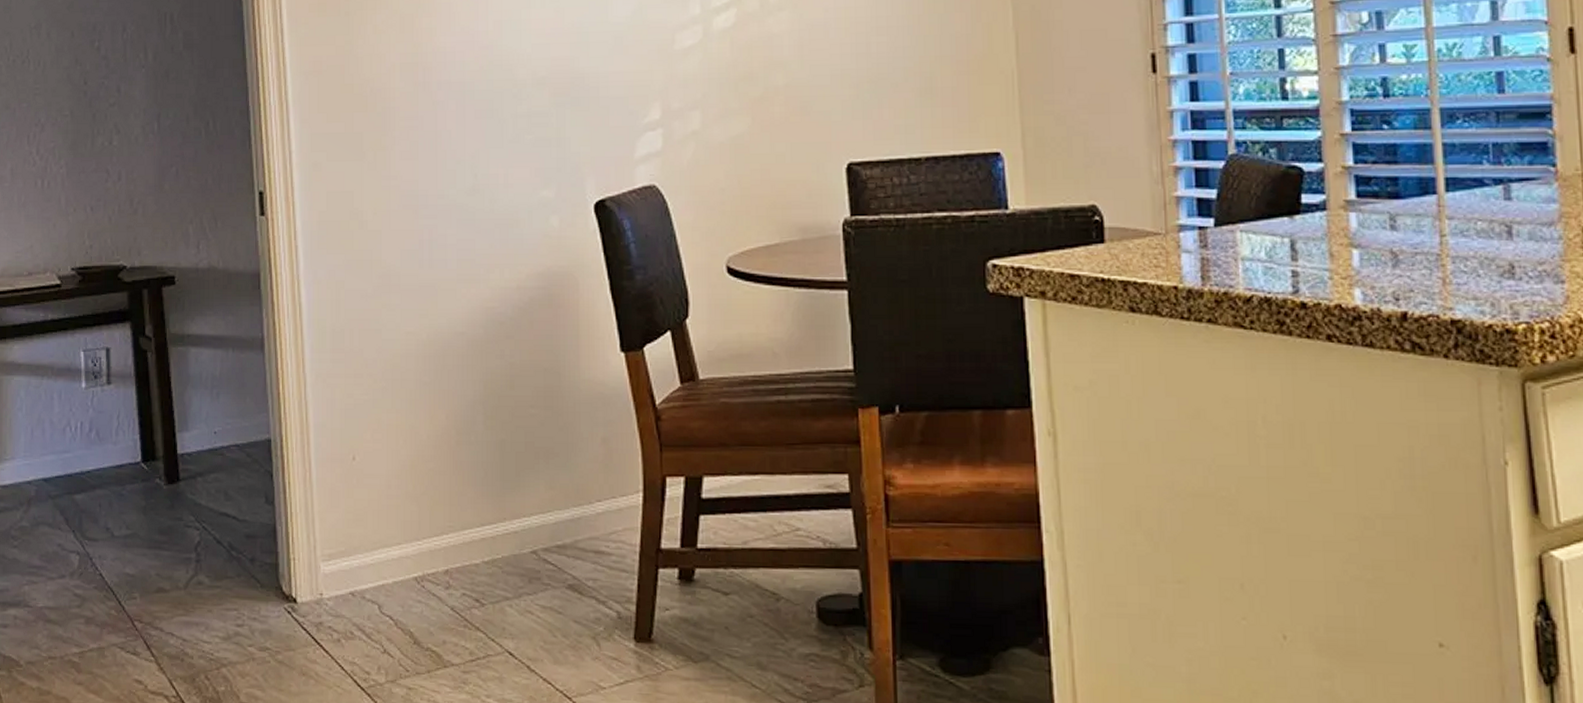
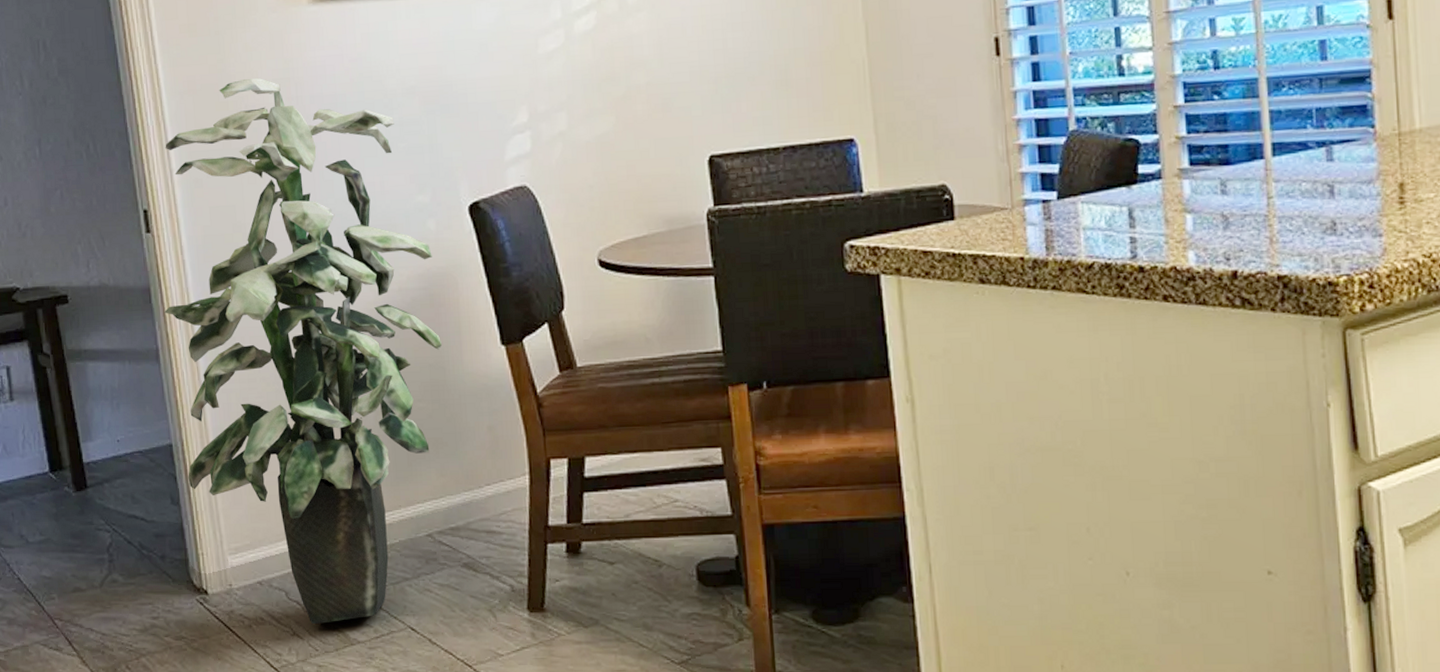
indoor plant: none [272,62,559,642] -> present [163,78,443,624]

